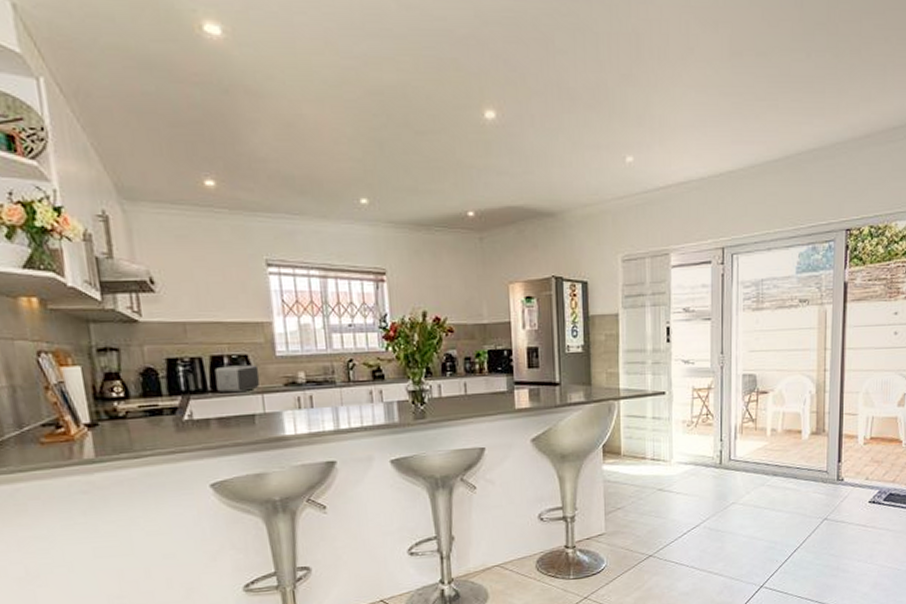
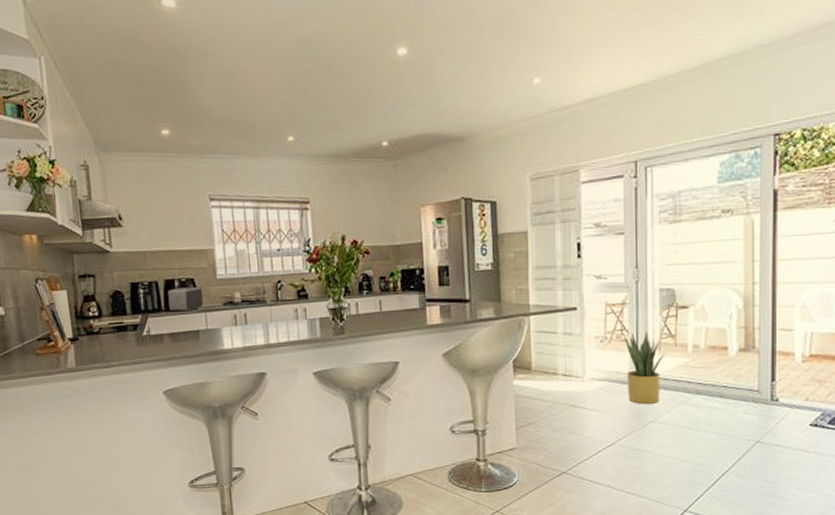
planter: none [709,416,747,487] -> present [624,331,666,404]

